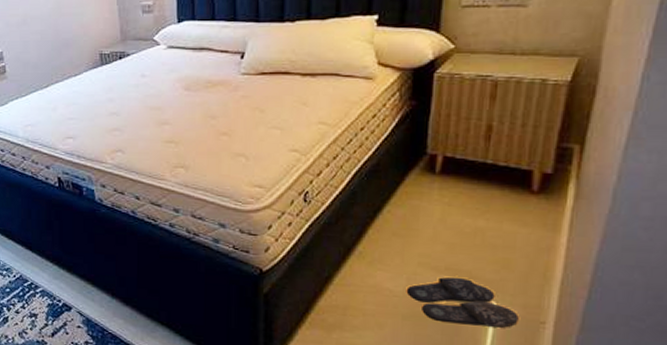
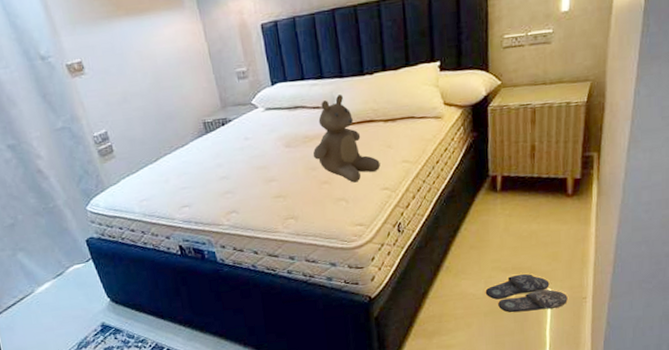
teddy bear: none [214,40,291,139] -> present [312,94,380,183]

